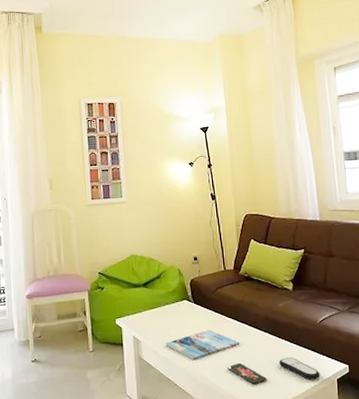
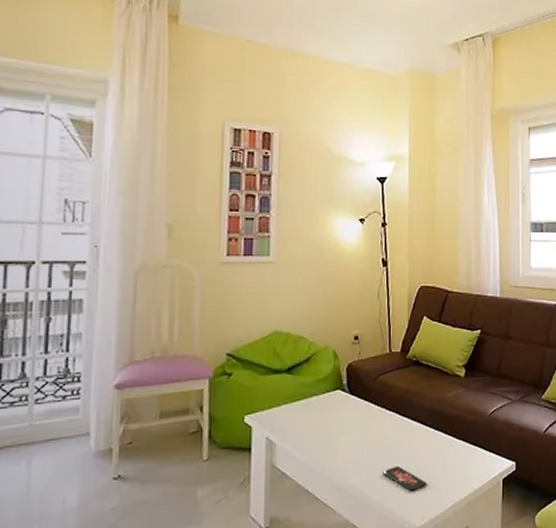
magazine: present [165,329,240,360] -> none [307,425,400,465]
remote control: present [279,357,320,380] -> none [442,456,486,482]

